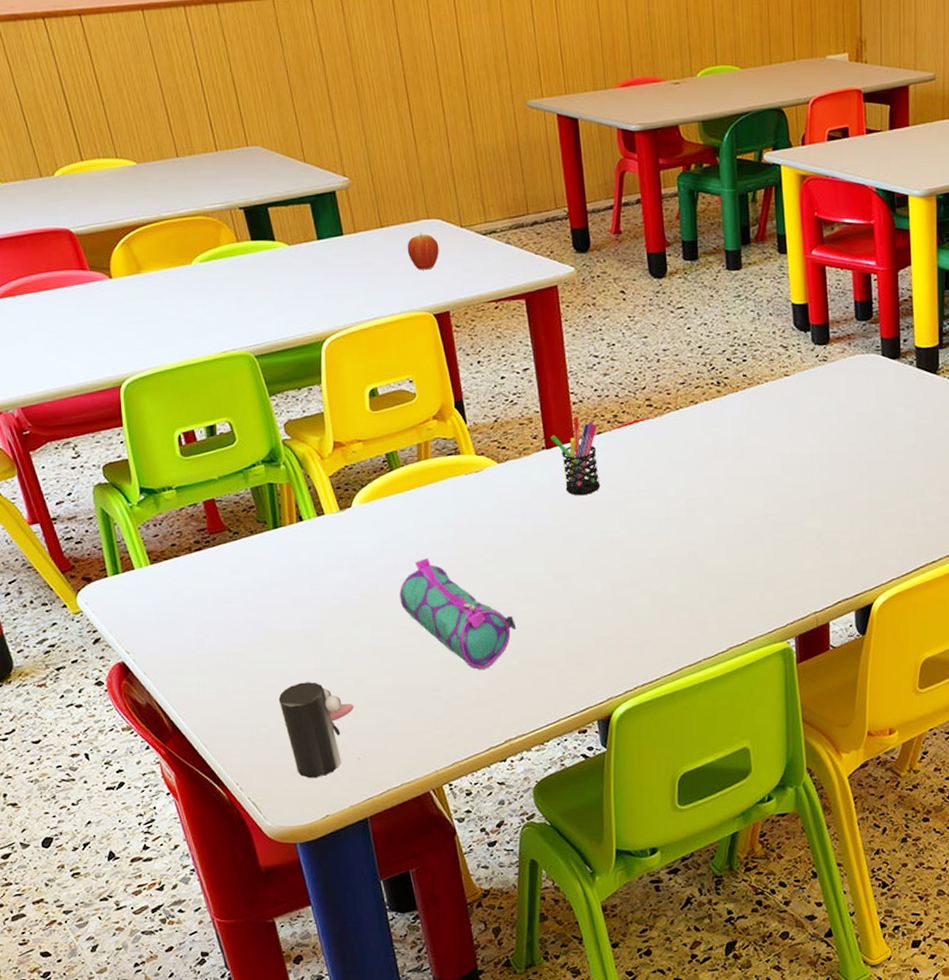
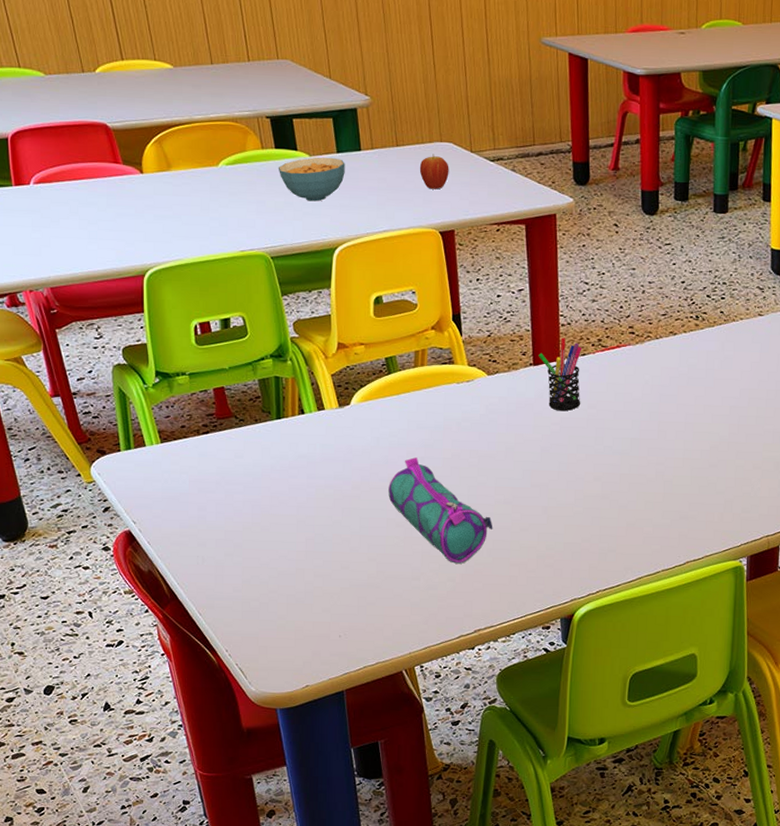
cereal bowl: none [255,245,328,293] -> present [278,157,345,202]
cup: present [278,682,354,778] -> none [270,562,339,650]

